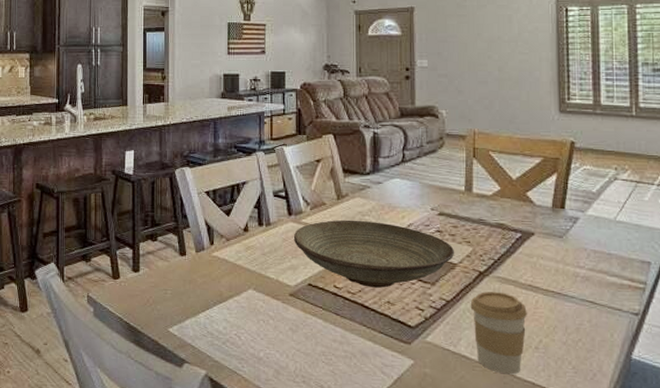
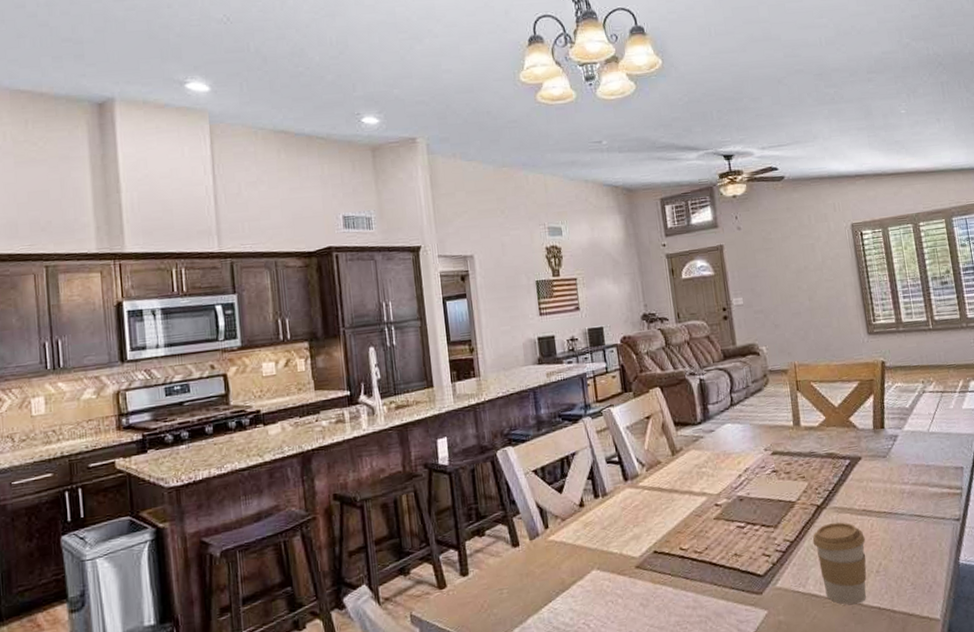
decorative bowl: present [293,219,455,288] -> none [632,472,792,543]

